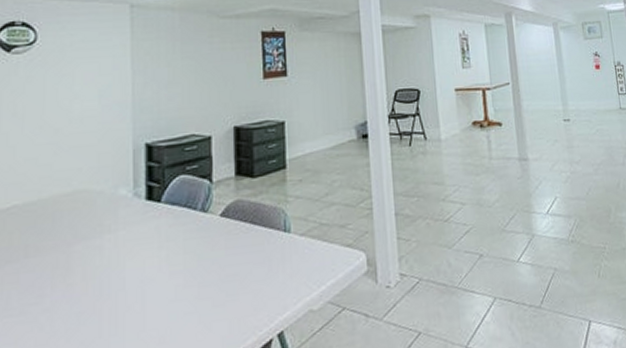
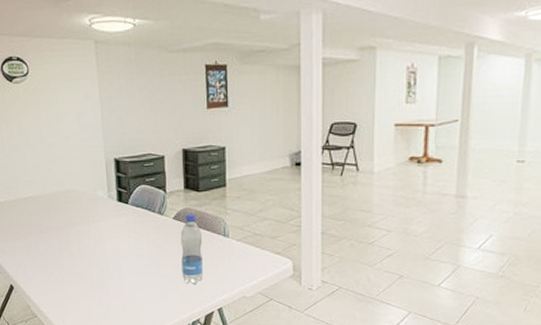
bottle: none [229,206,258,305] -> present [180,214,203,284]

